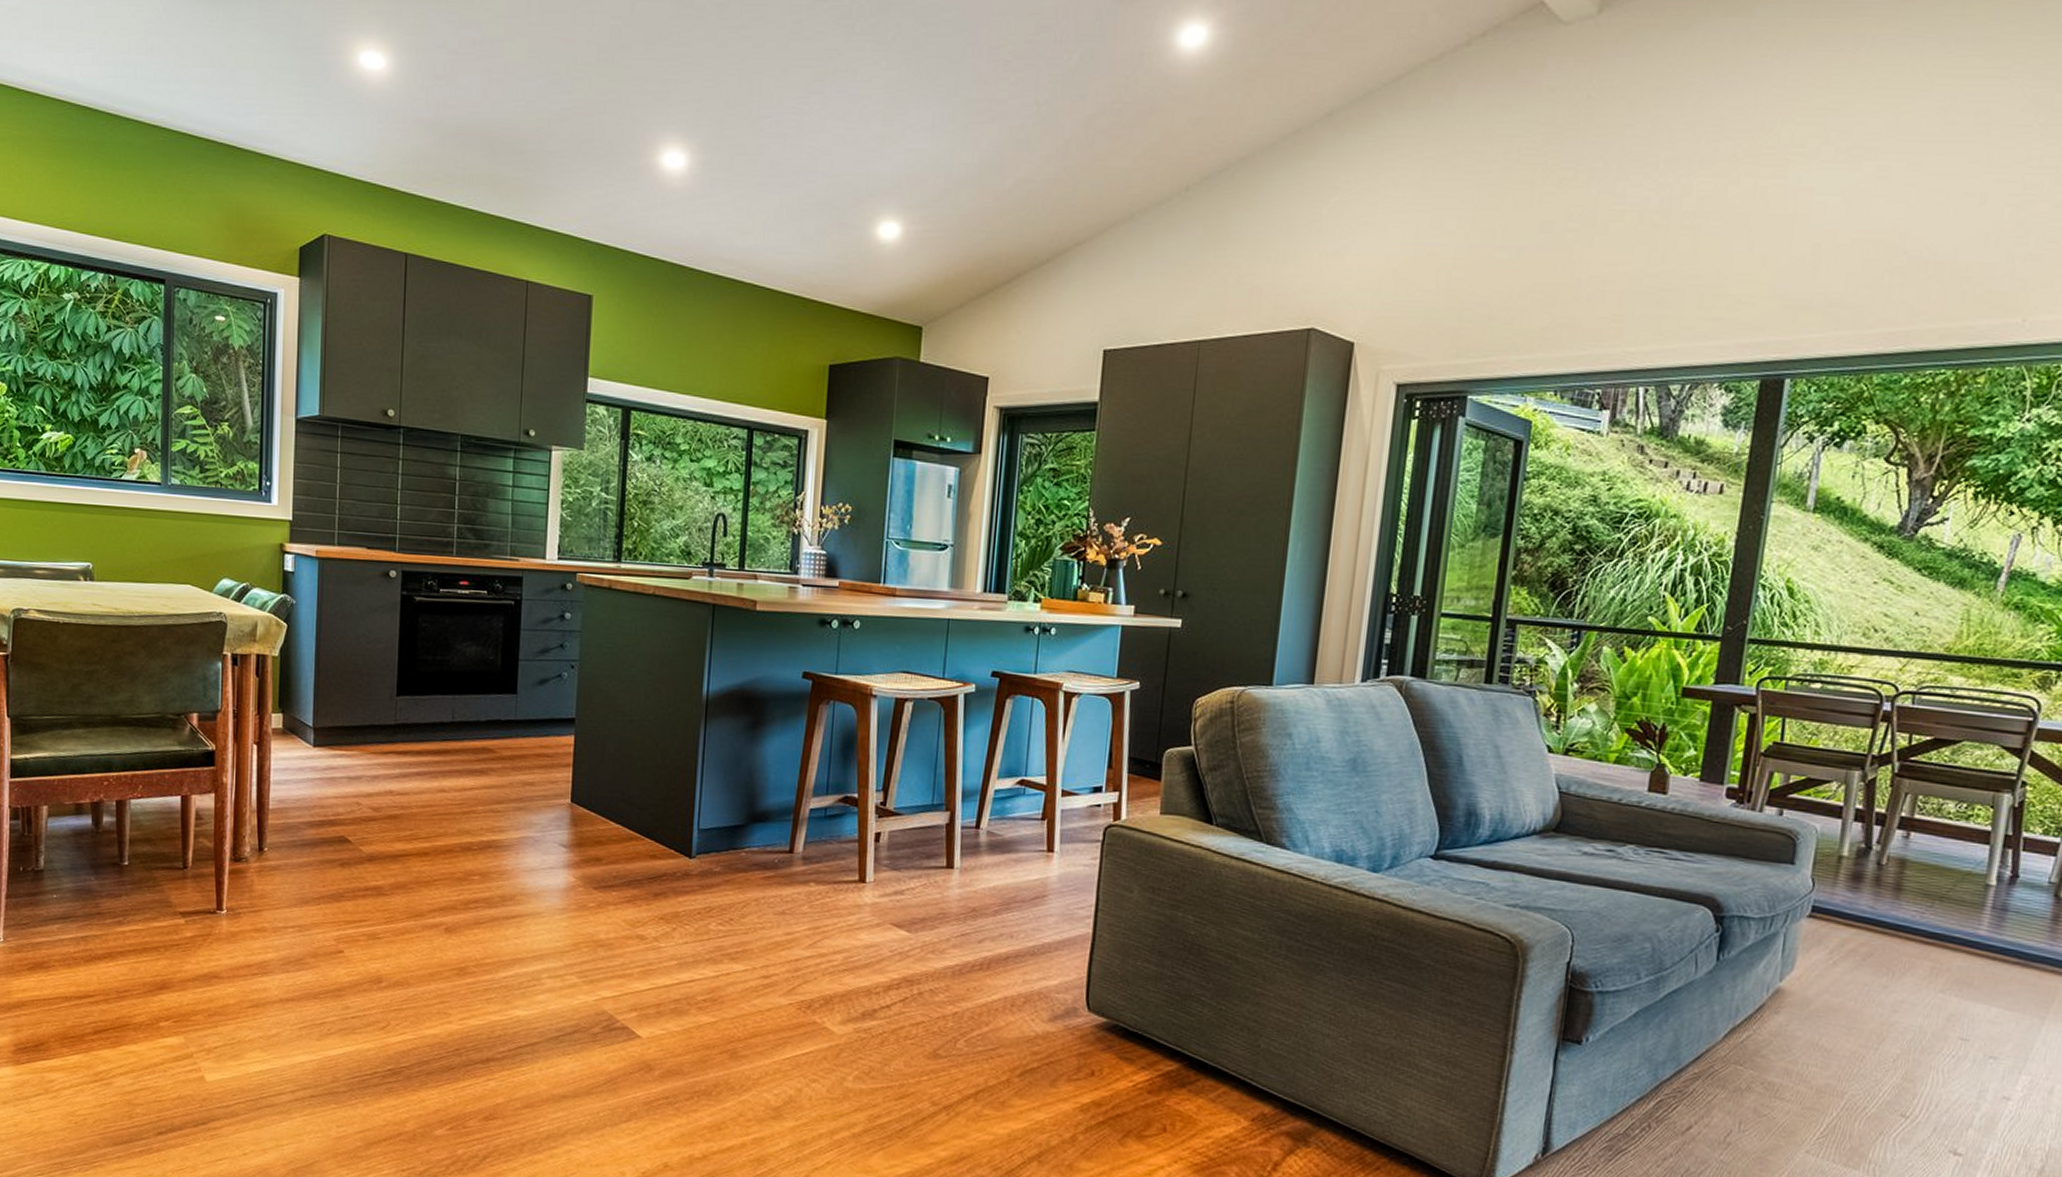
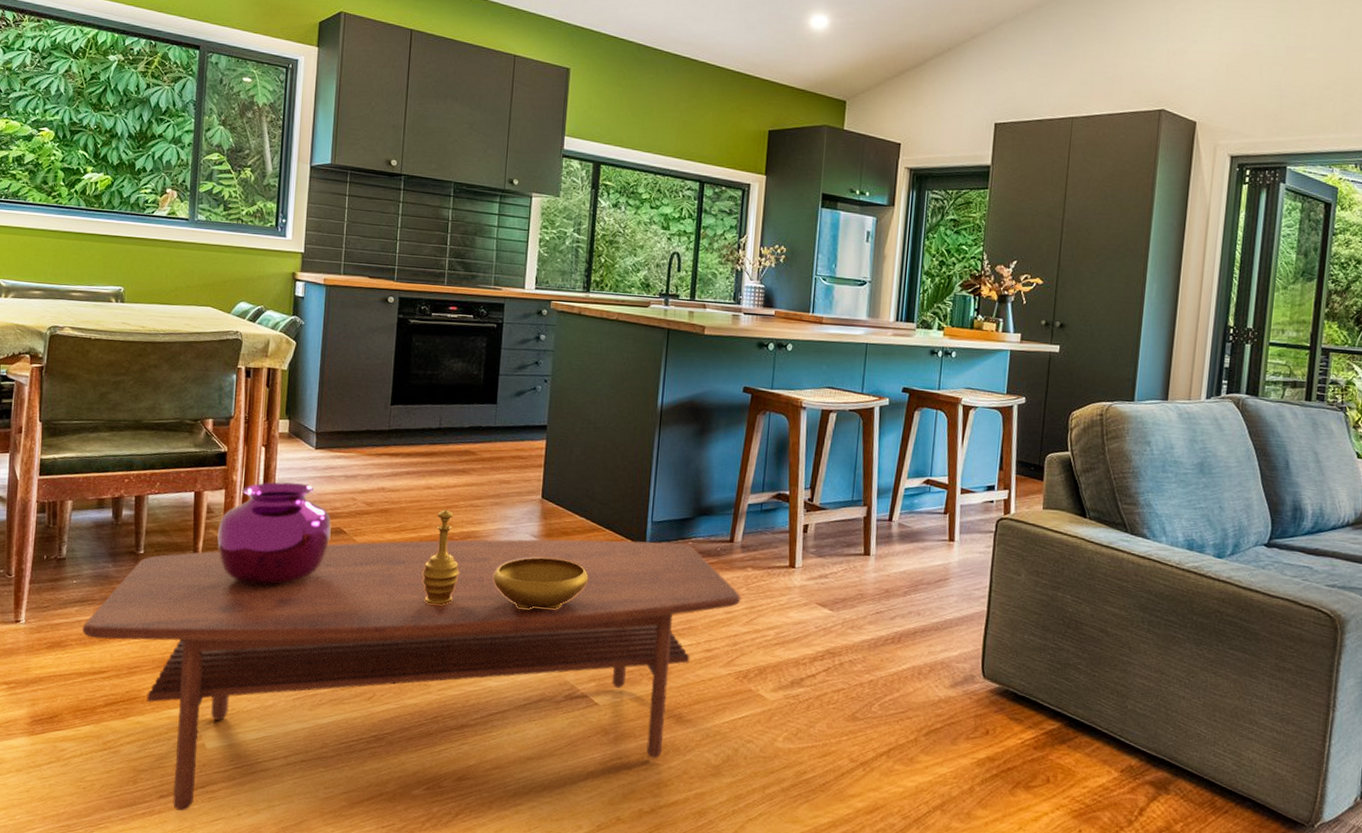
coffee table: none [66,848,803,1149] -> present [82,538,741,811]
vase: none [209,784,334,900] -> present [217,482,331,585]
decorative bowl: none [438,815,627,930] -> present [422,509,589,610]

